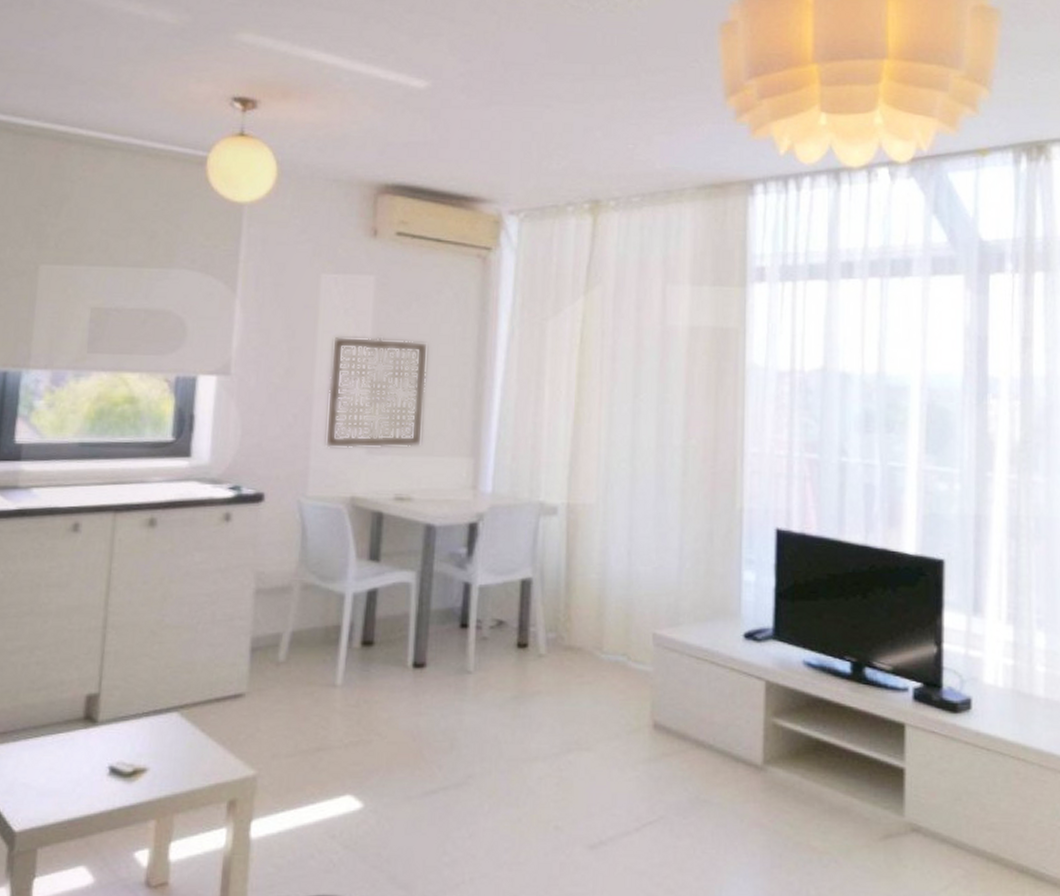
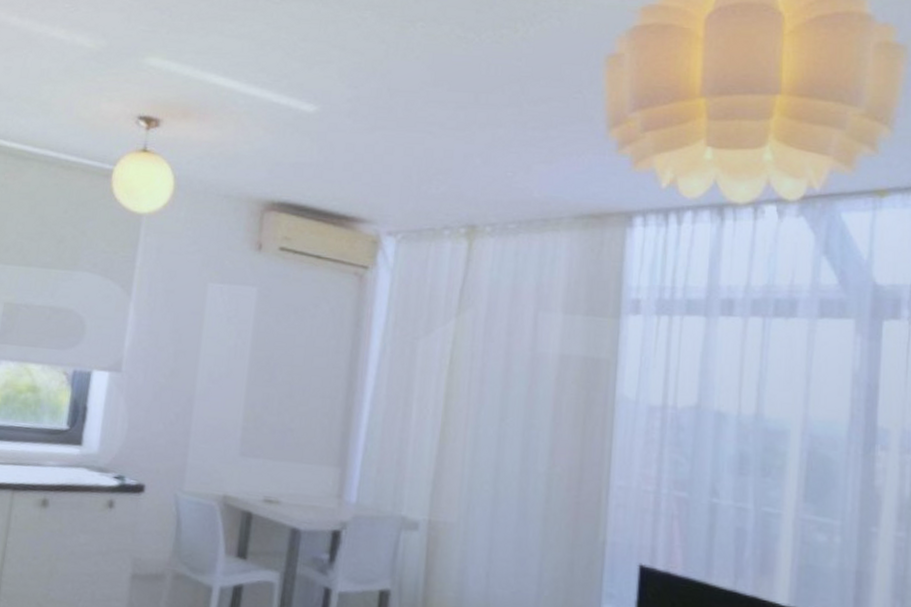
wall art: present [325,336,429,449] -> none [202,342,304,453]

